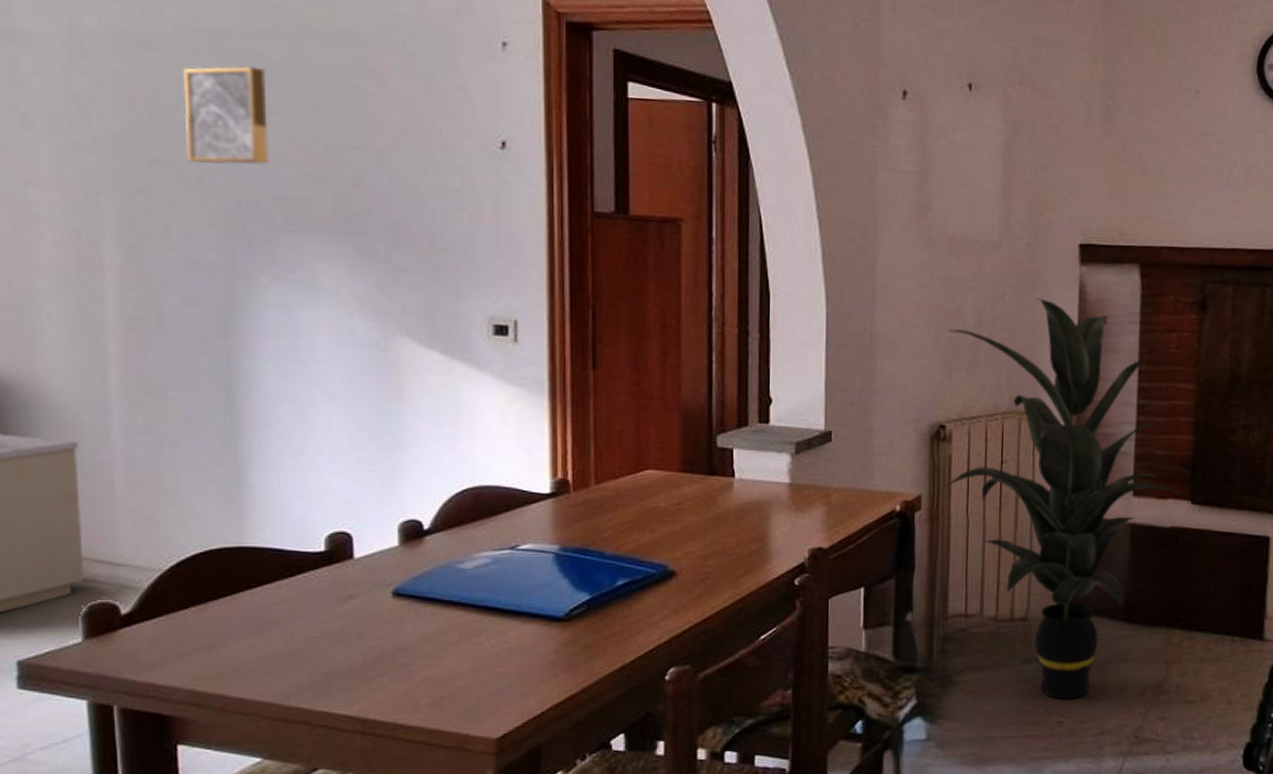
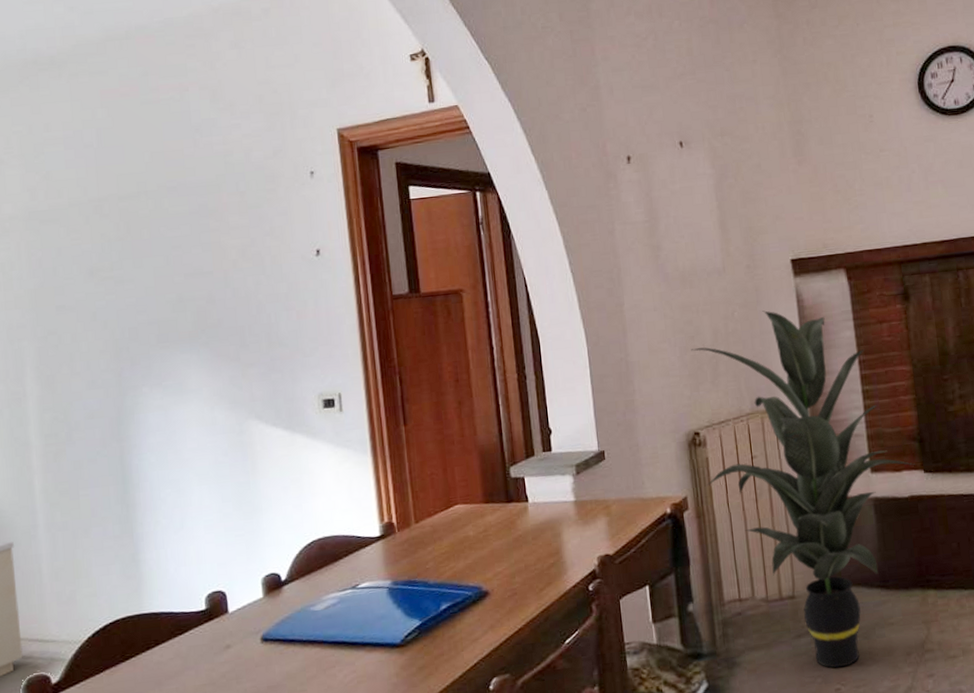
wall art: present [183,66,270,165] -> none [77,222,144,304]

